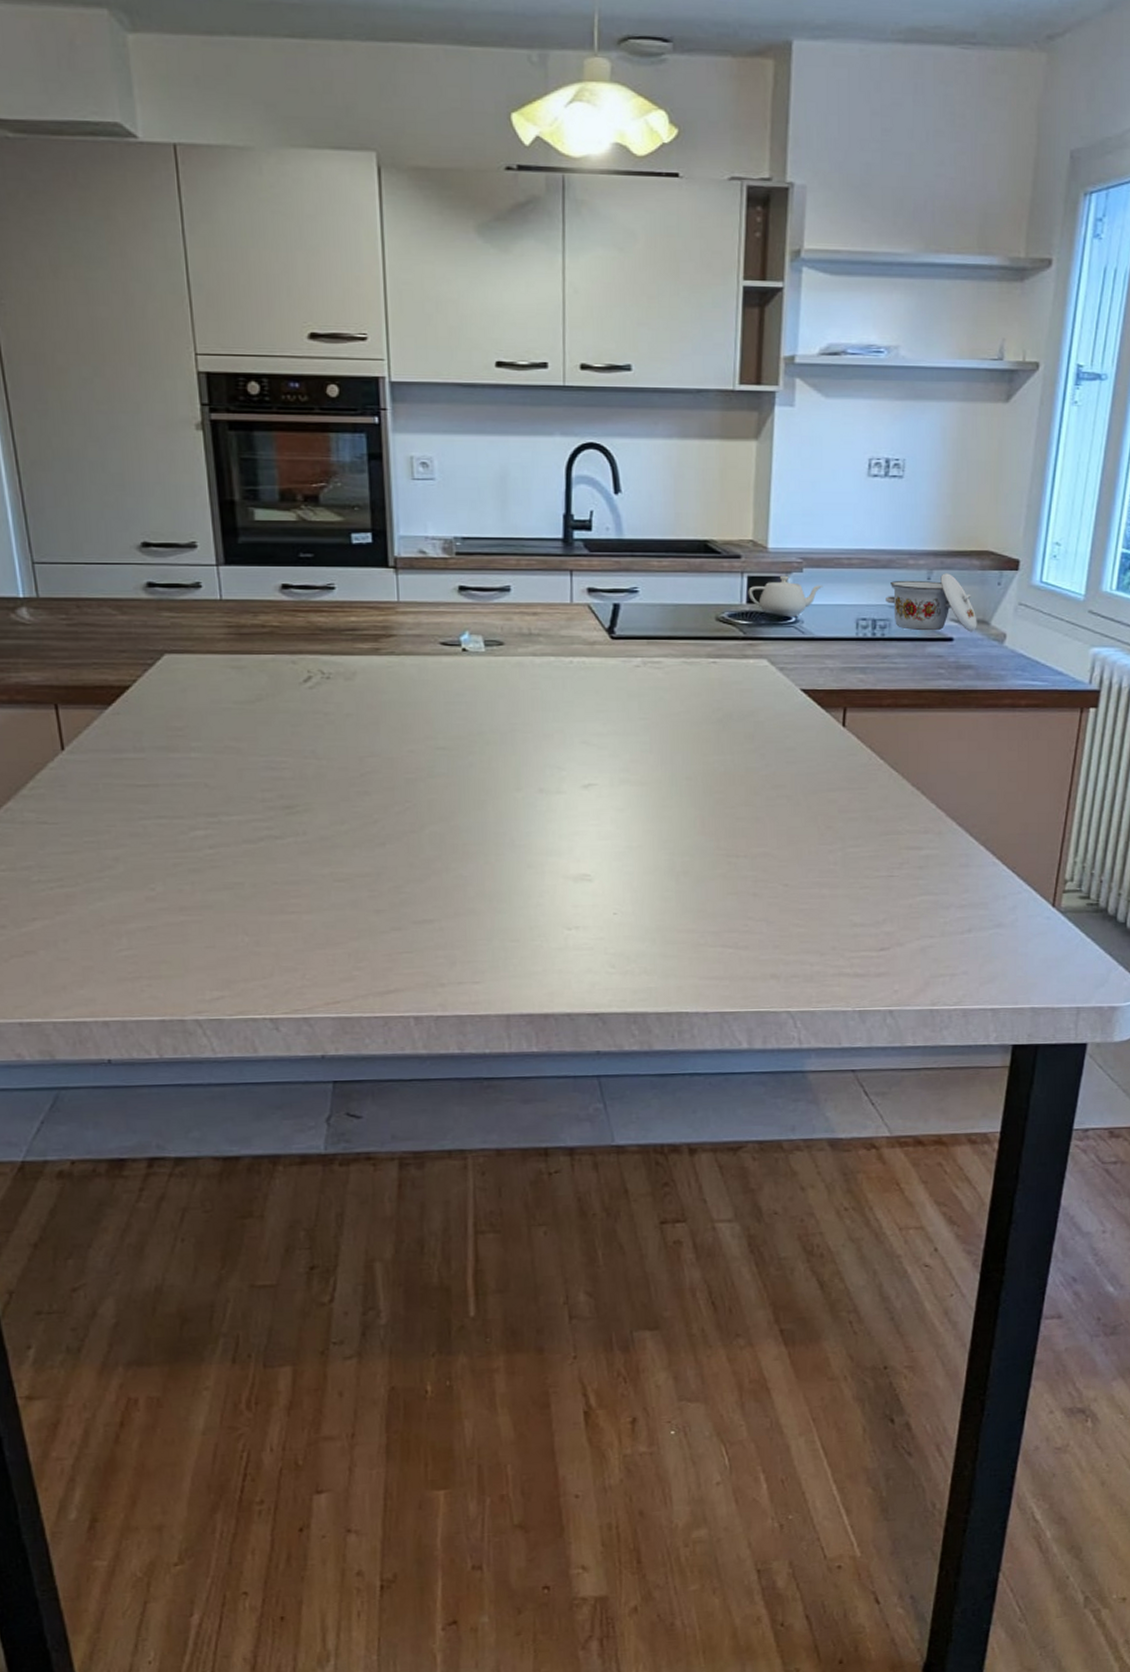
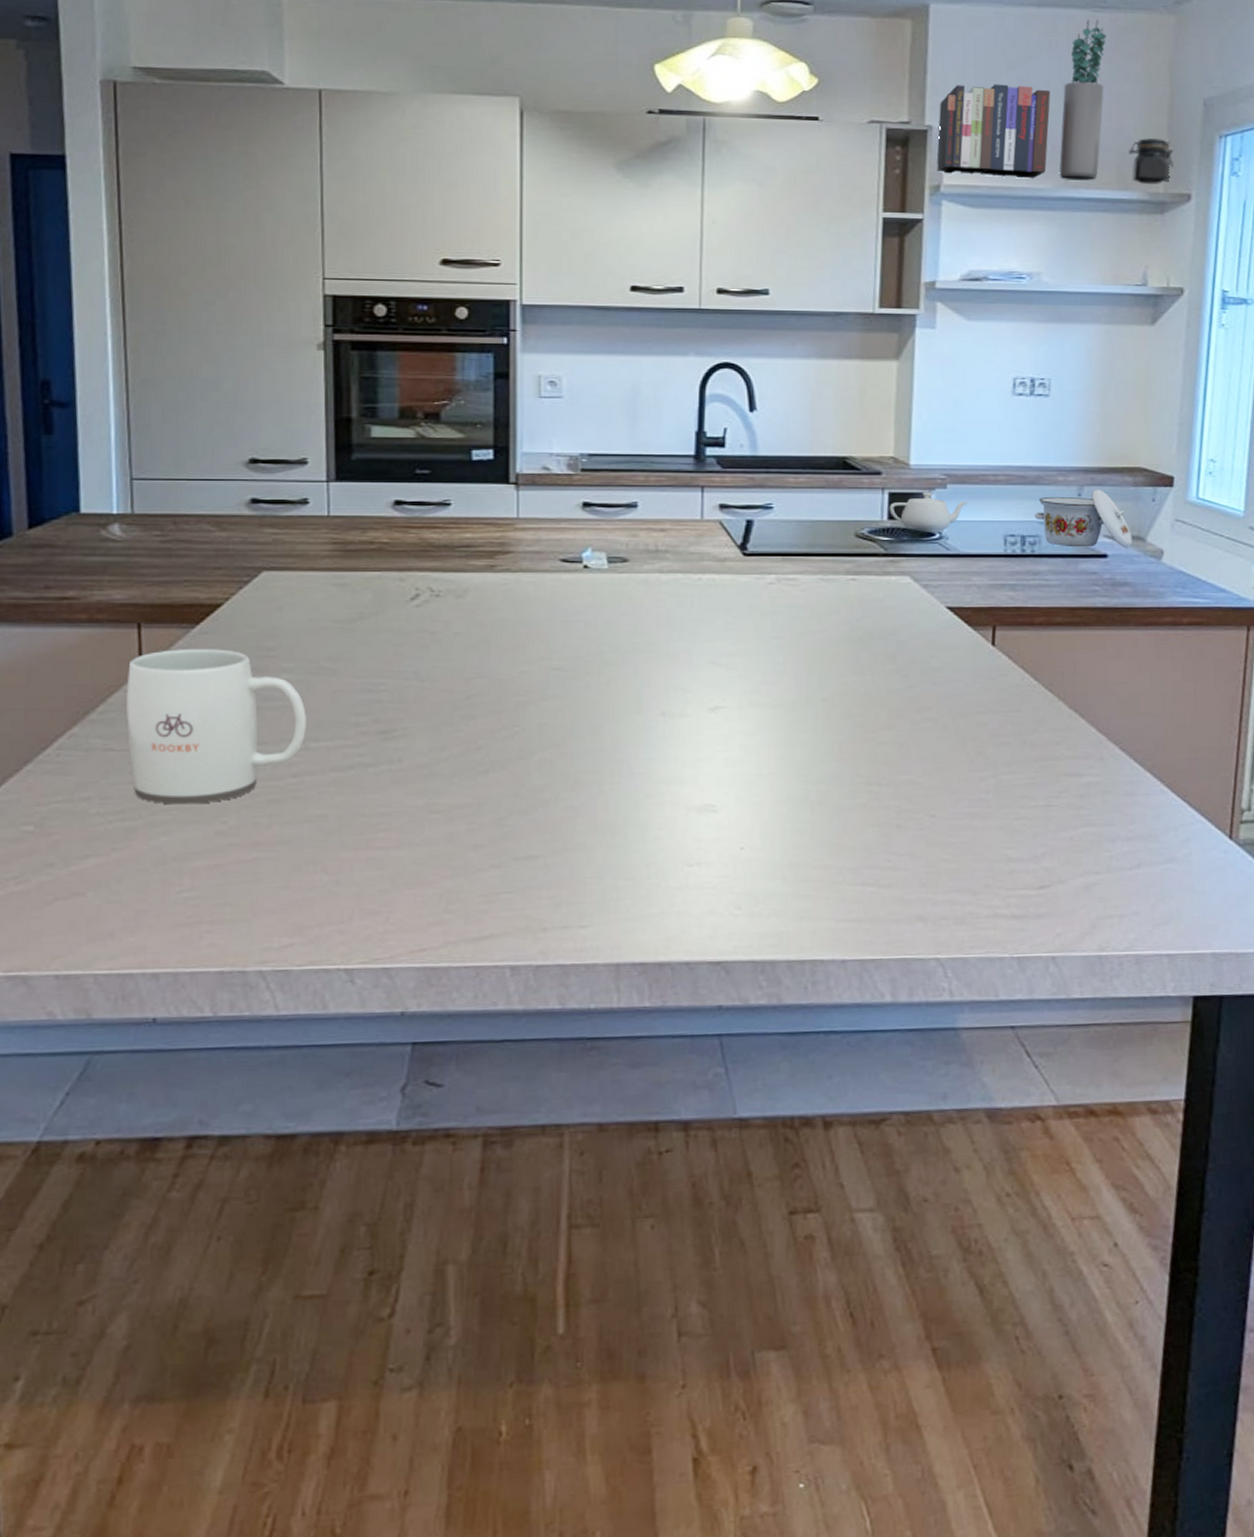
mug: none [50,729,218,873] -> present [126,649,306,805]
books: none [798,134,914,243] -> present [937,84,1050,179]
vase: none [920,57,974,245] -> present [1058,19,1107,181]
jar: none [992,196,1037,248] -> present [1129,138,1174,184]

